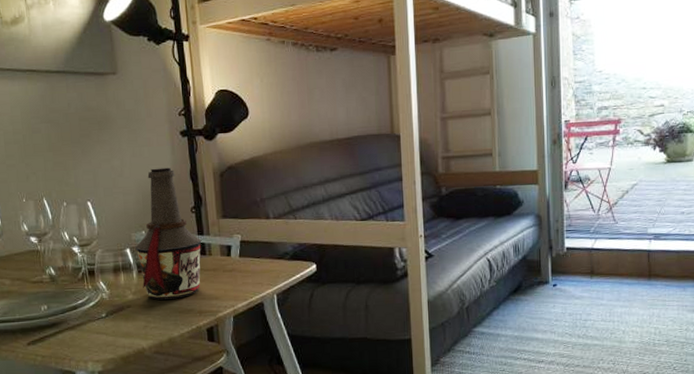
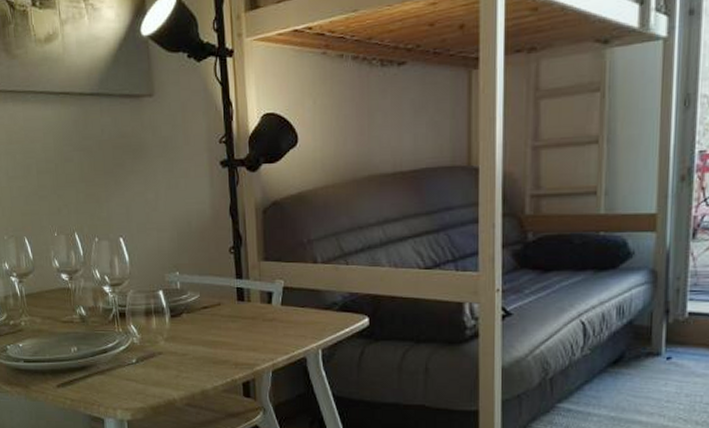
bottle: present [135,167,202,300] -> none [168,202,240,348]

